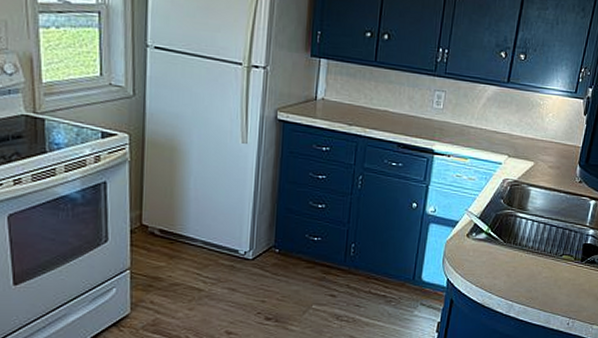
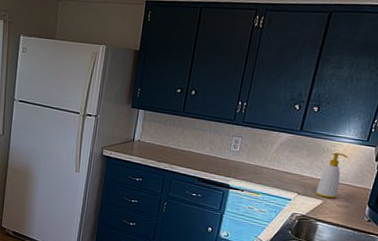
soap bottle: none [526,106,558,160] -> present [315,152,348,199]

